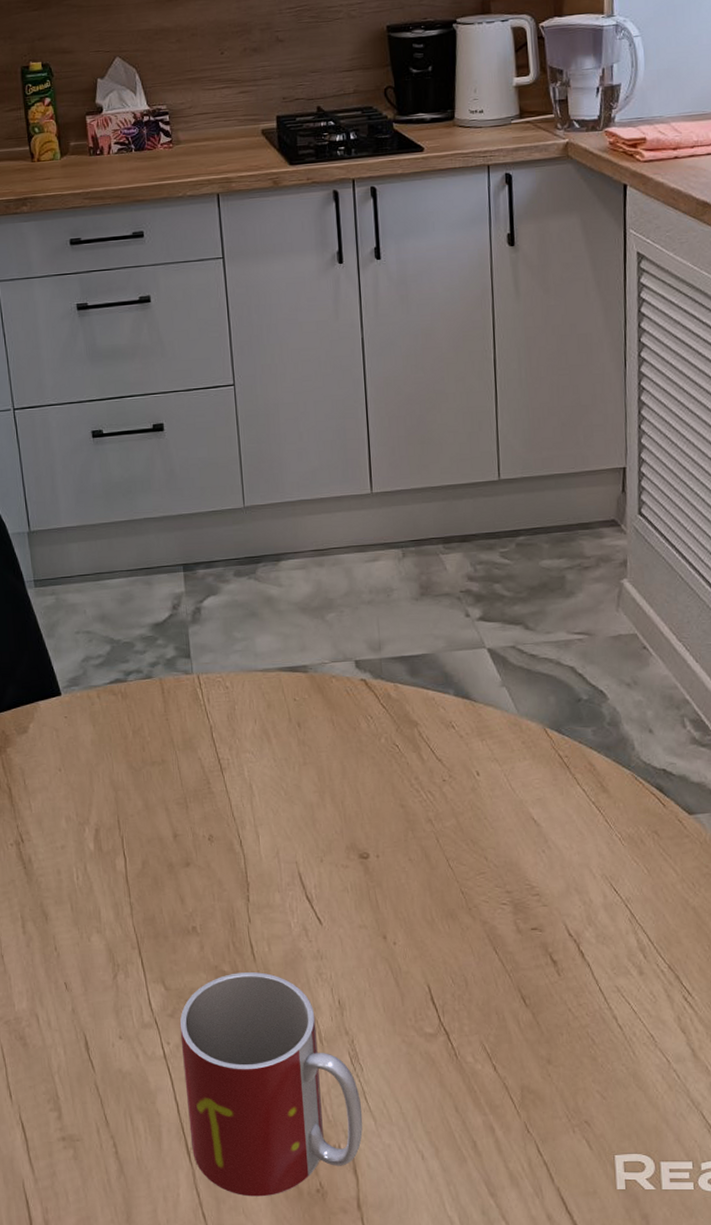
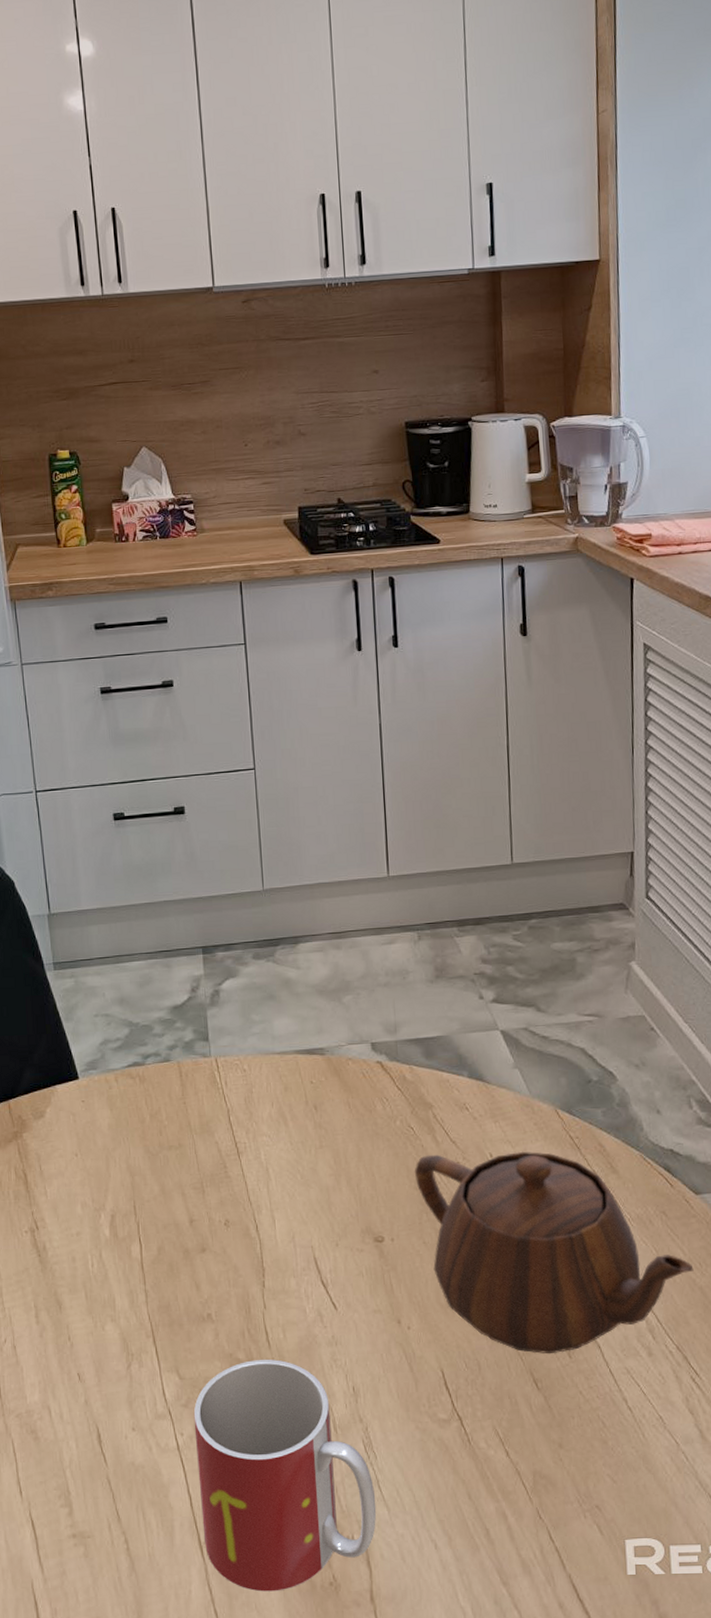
teapot: none [399,770,687,972] -> present [414,1152,694,1354]

